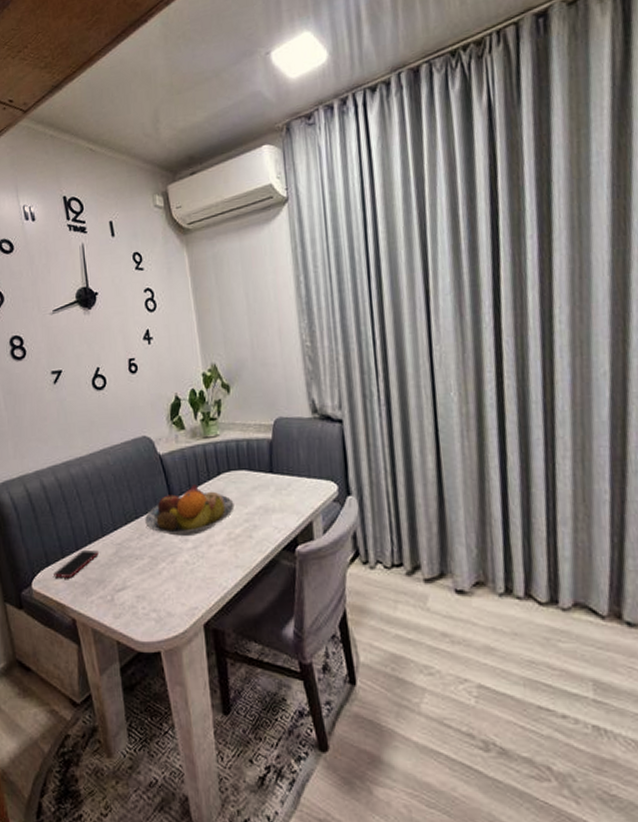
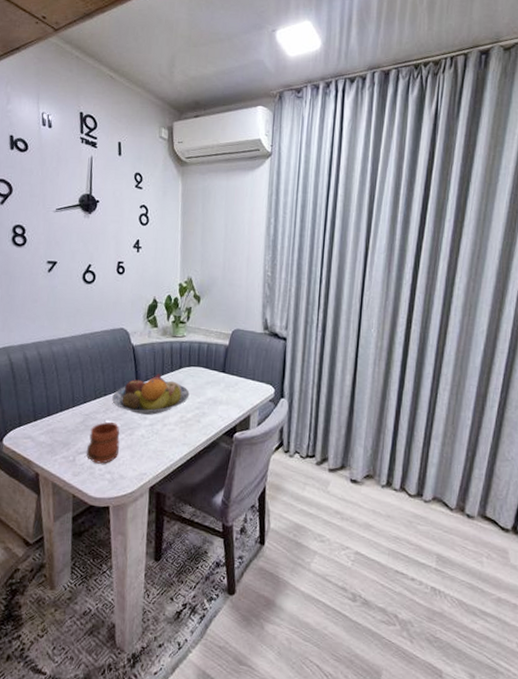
smartphone: present [54,549,100,578] -> none [24,416,69,438]
mug: none [124,550,163,601] -> present [86,422,120,464]

